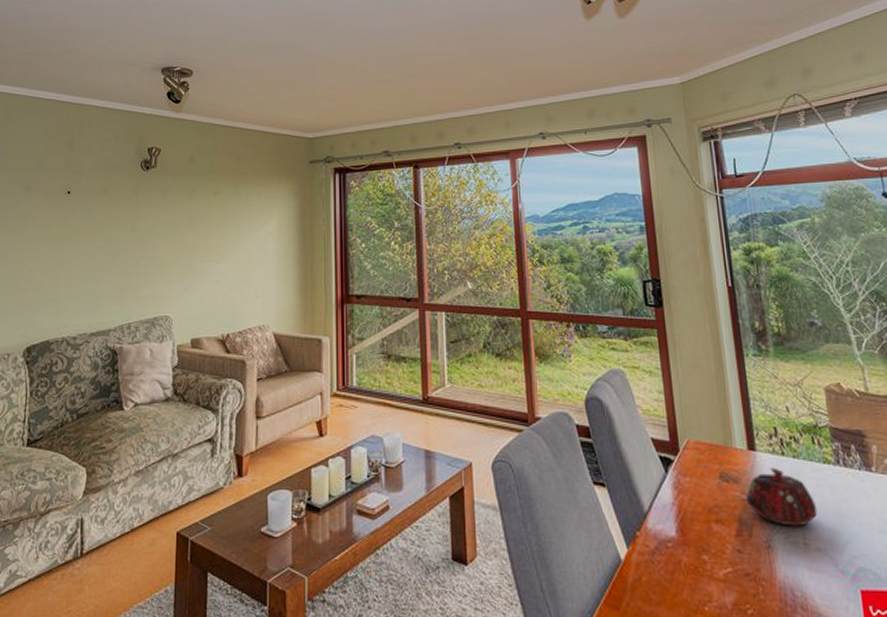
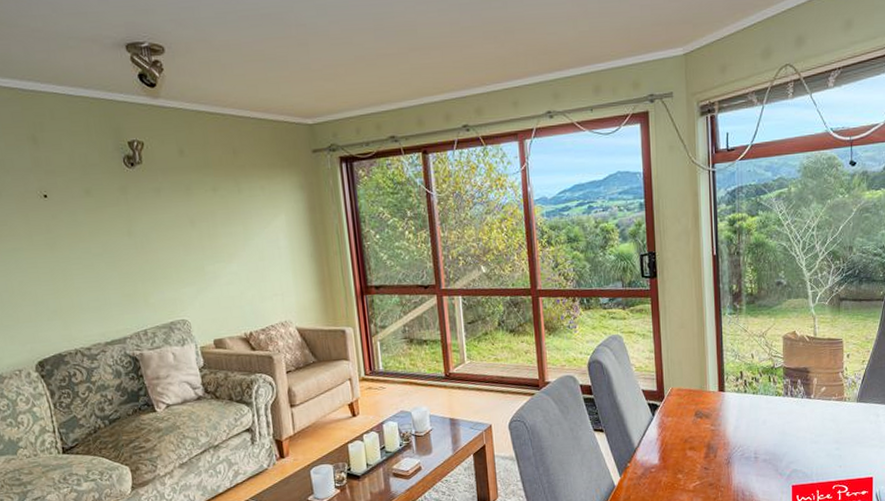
teapot: present [745,467,818,527] -> none [714,403,767,446]

